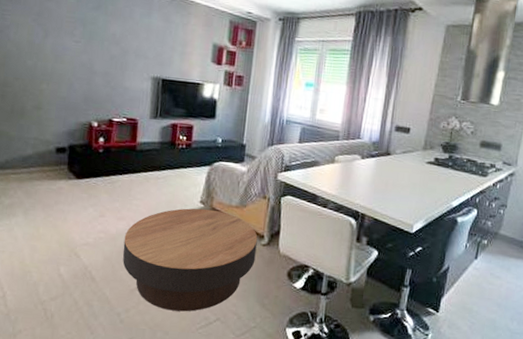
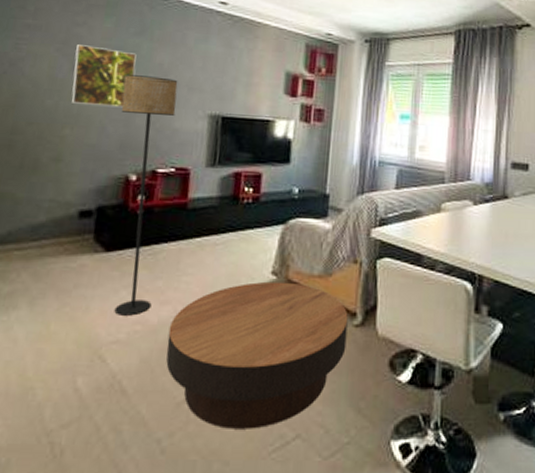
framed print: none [46,16,95,69] -> present [71,45,137,108]
floor lamp: none [84,42,128,227] -> present [114,74,178,316]

